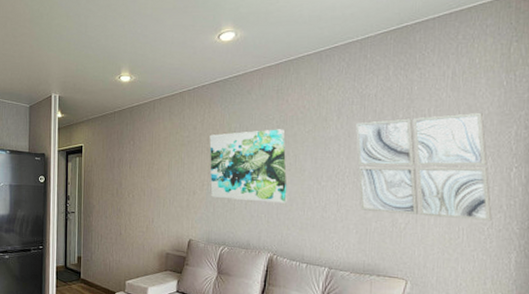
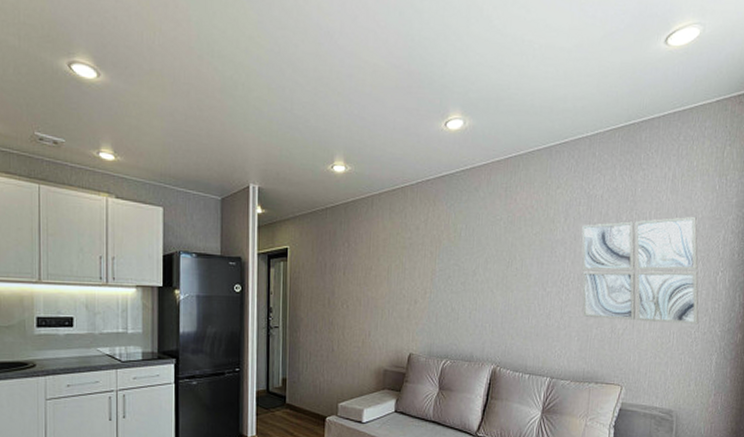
wall art: present [209,129,287,203] -> none [433,230,513,311]

